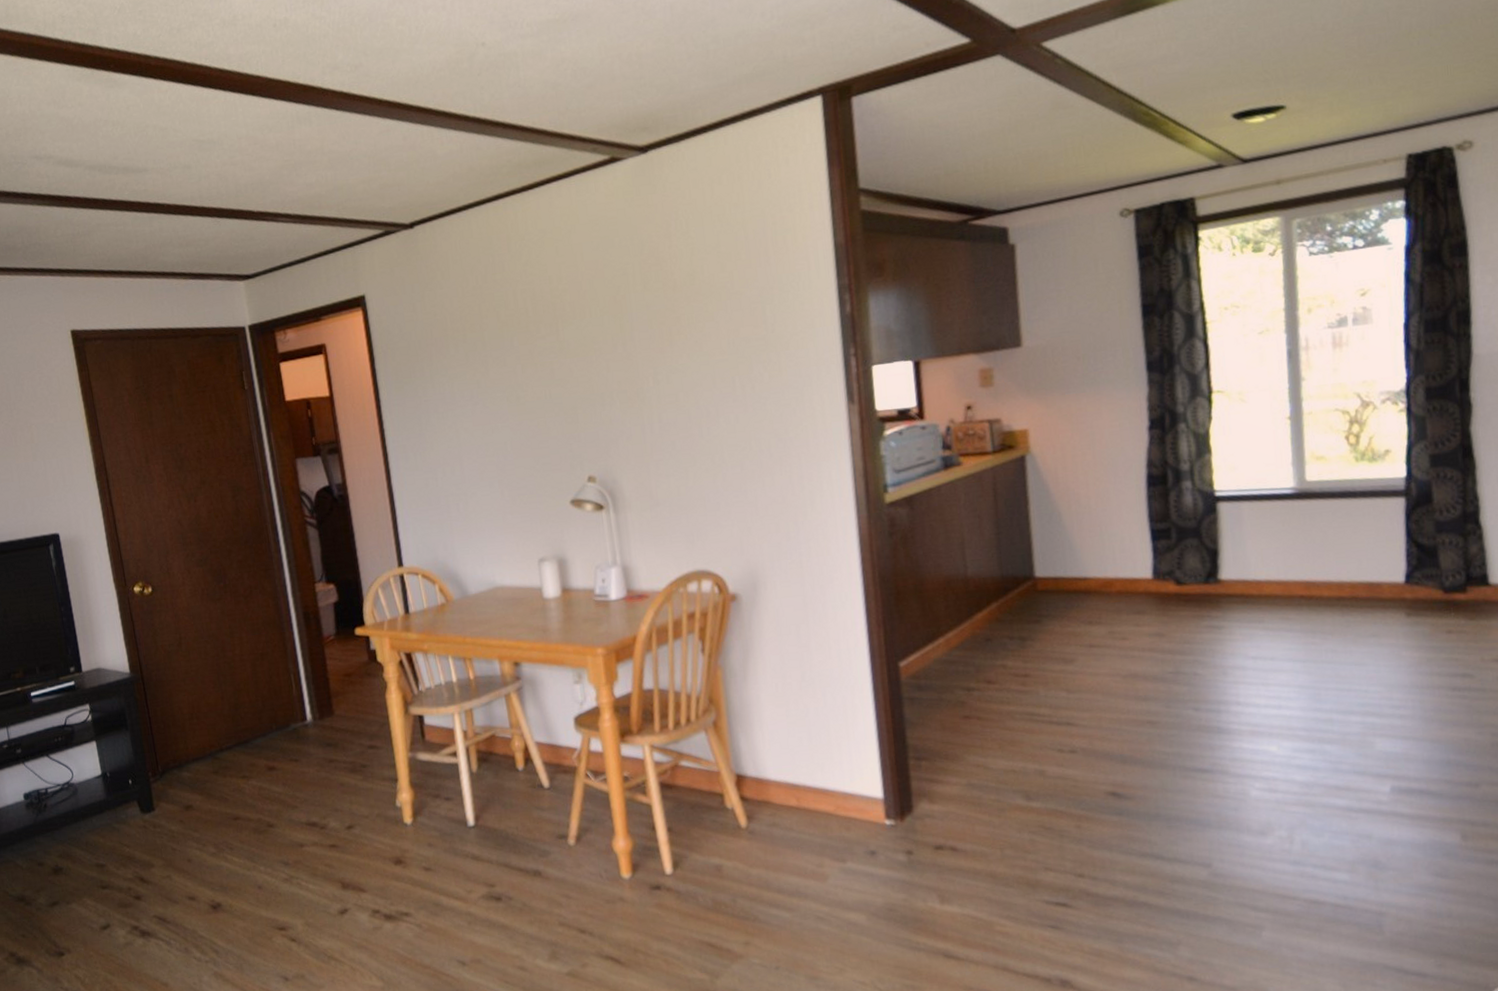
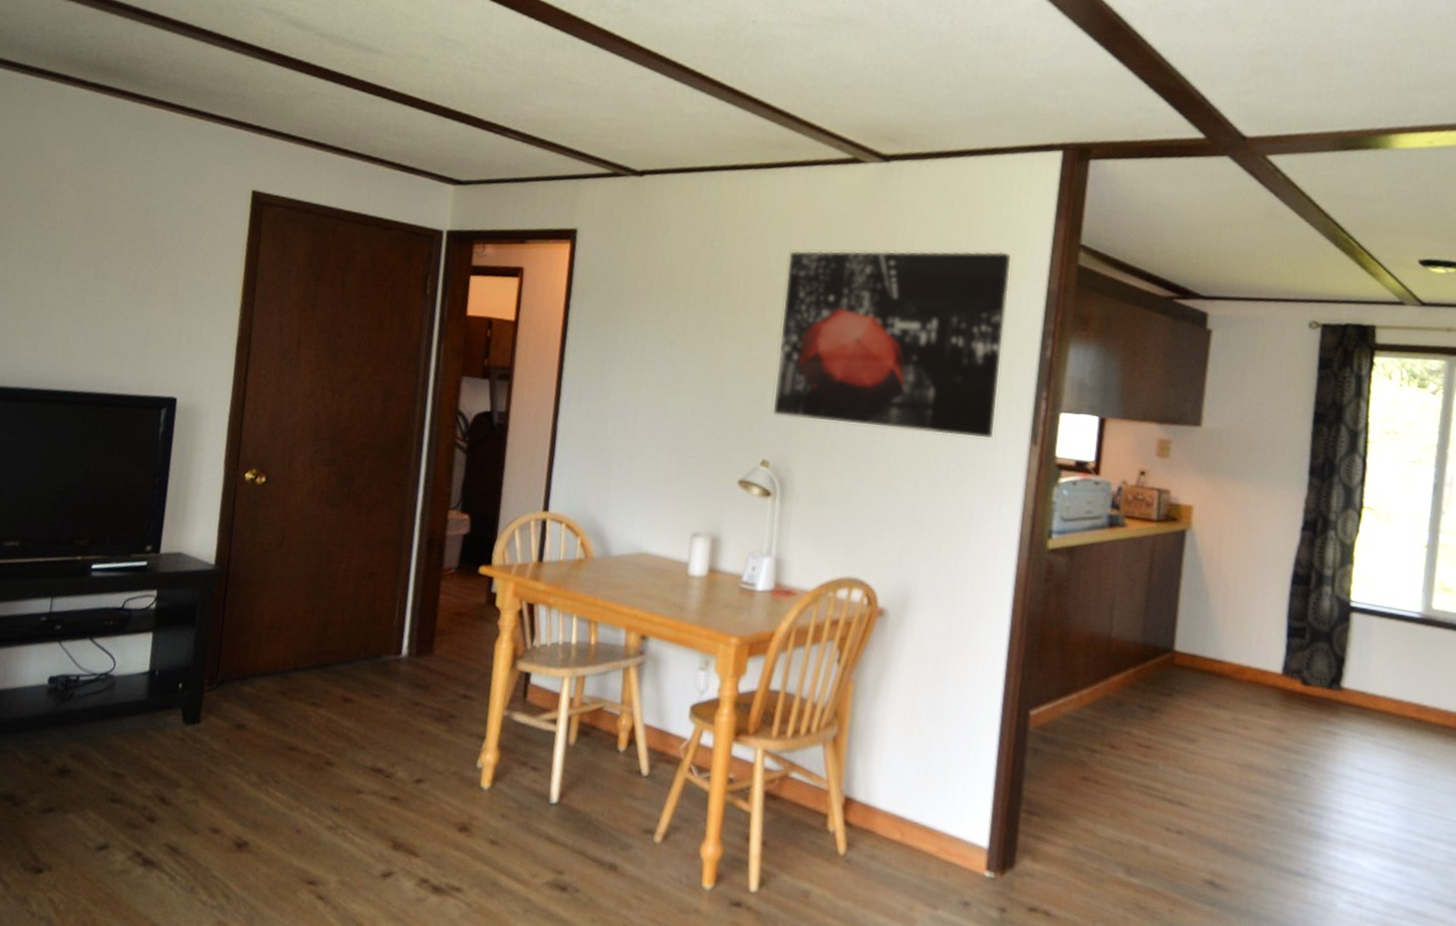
wall art: none [569,215,809,431] -> present [774,250,1010,440]

